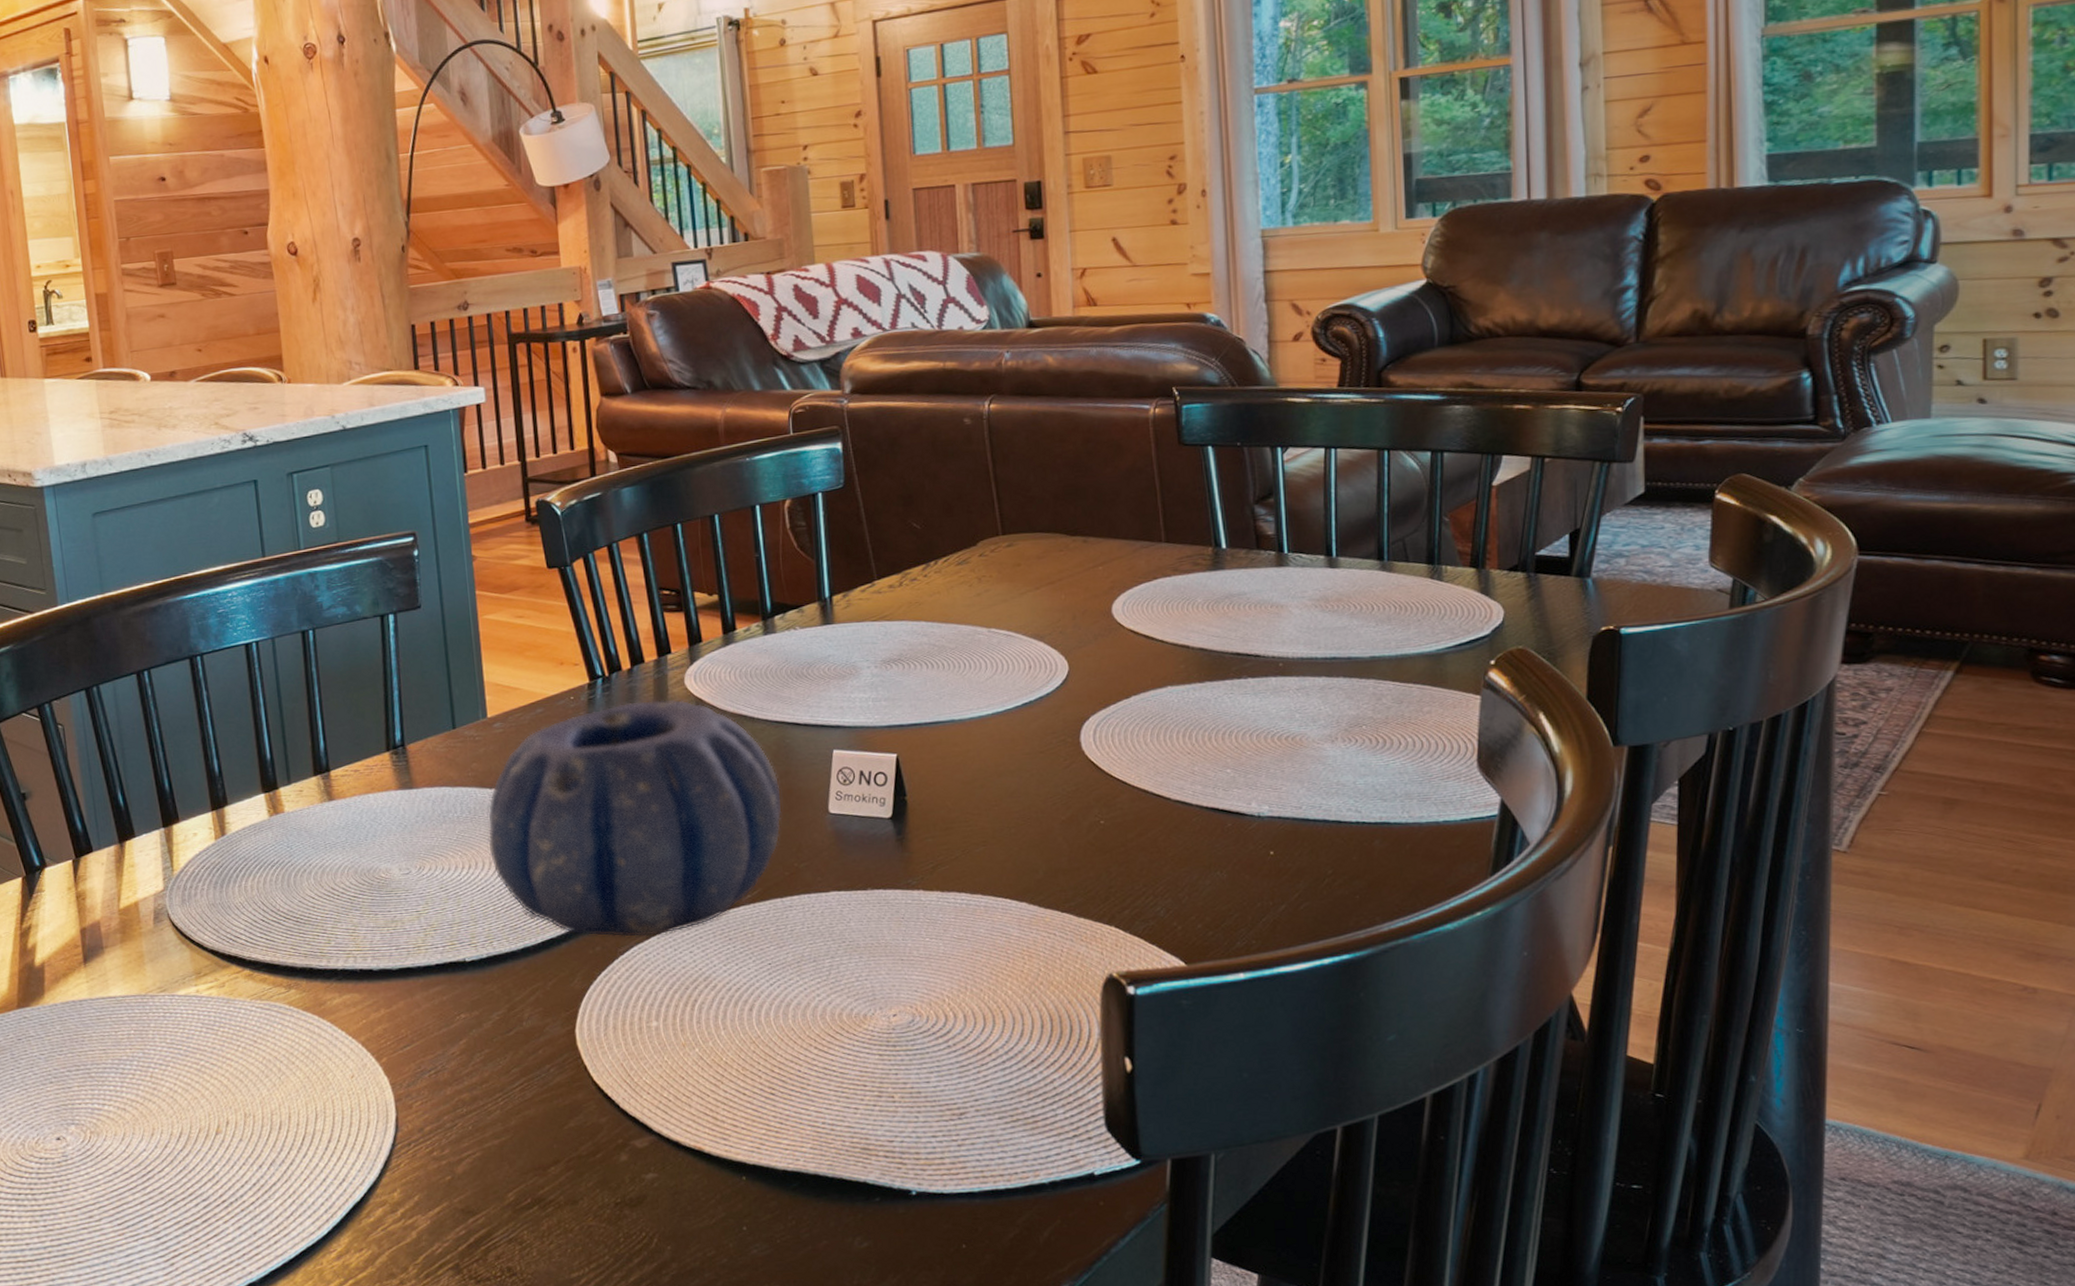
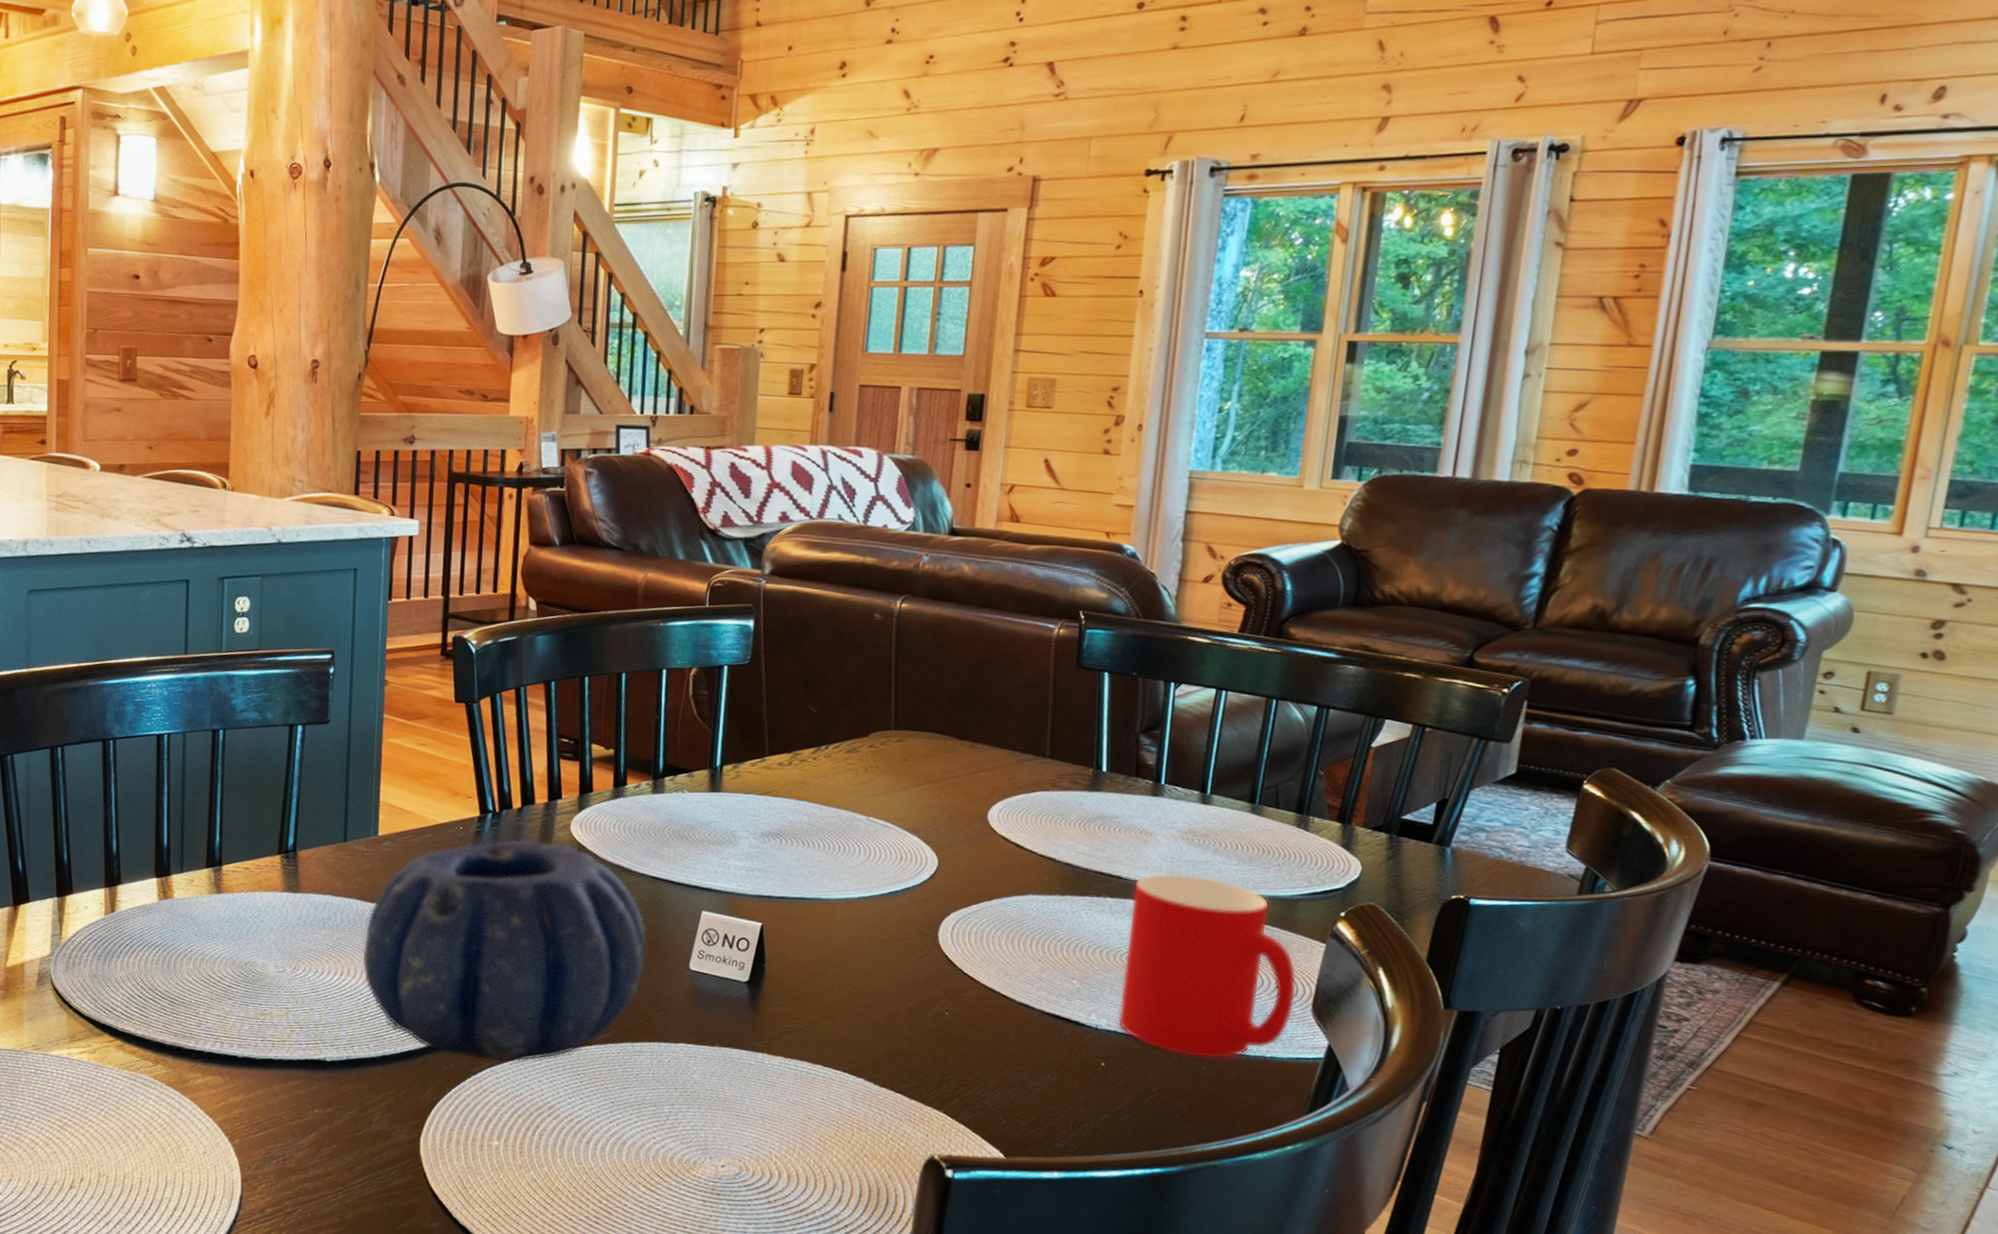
cup: none [1273,642,1460,833] -> present [1117,873,1297,1059]

